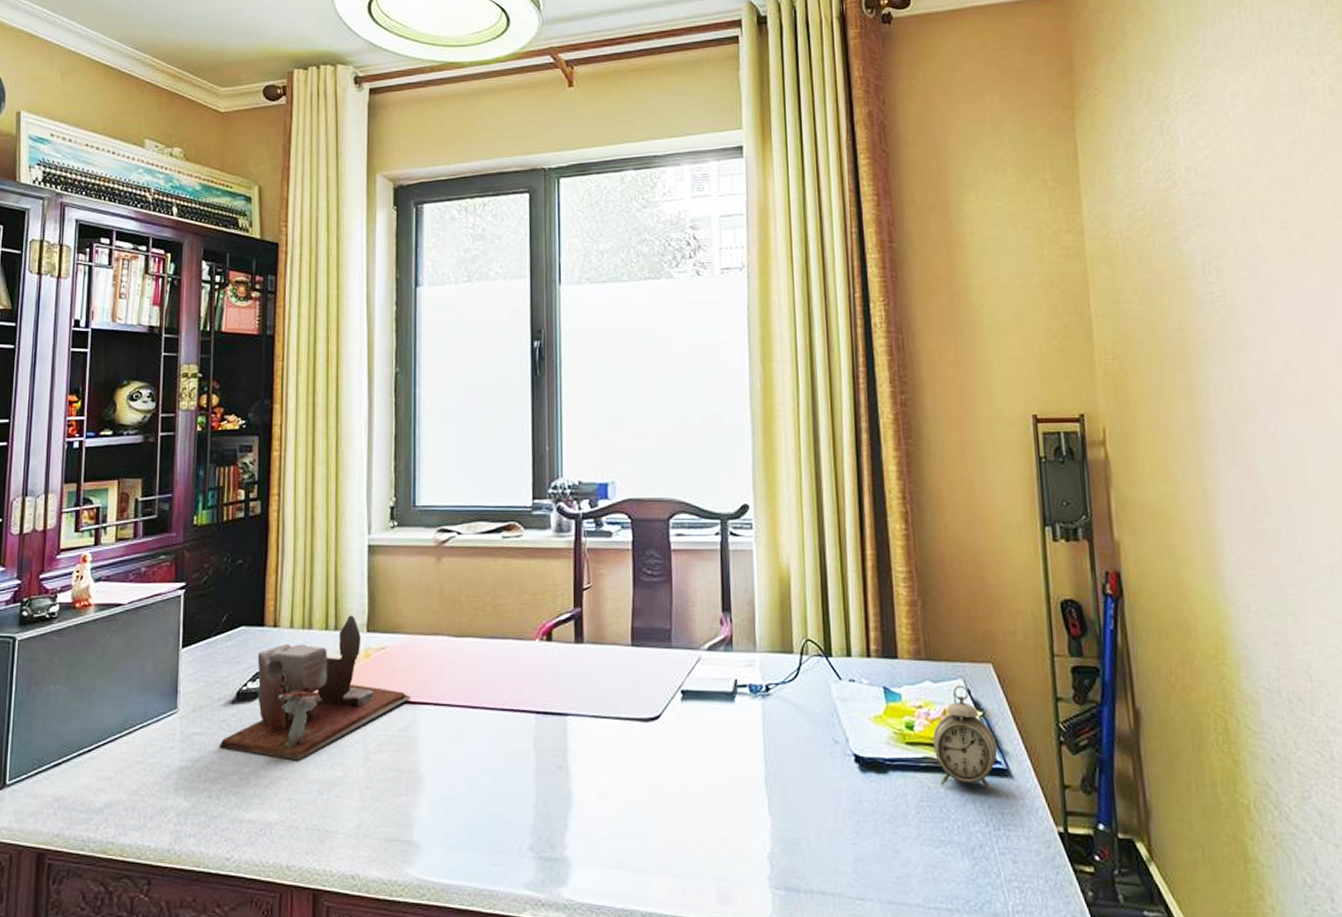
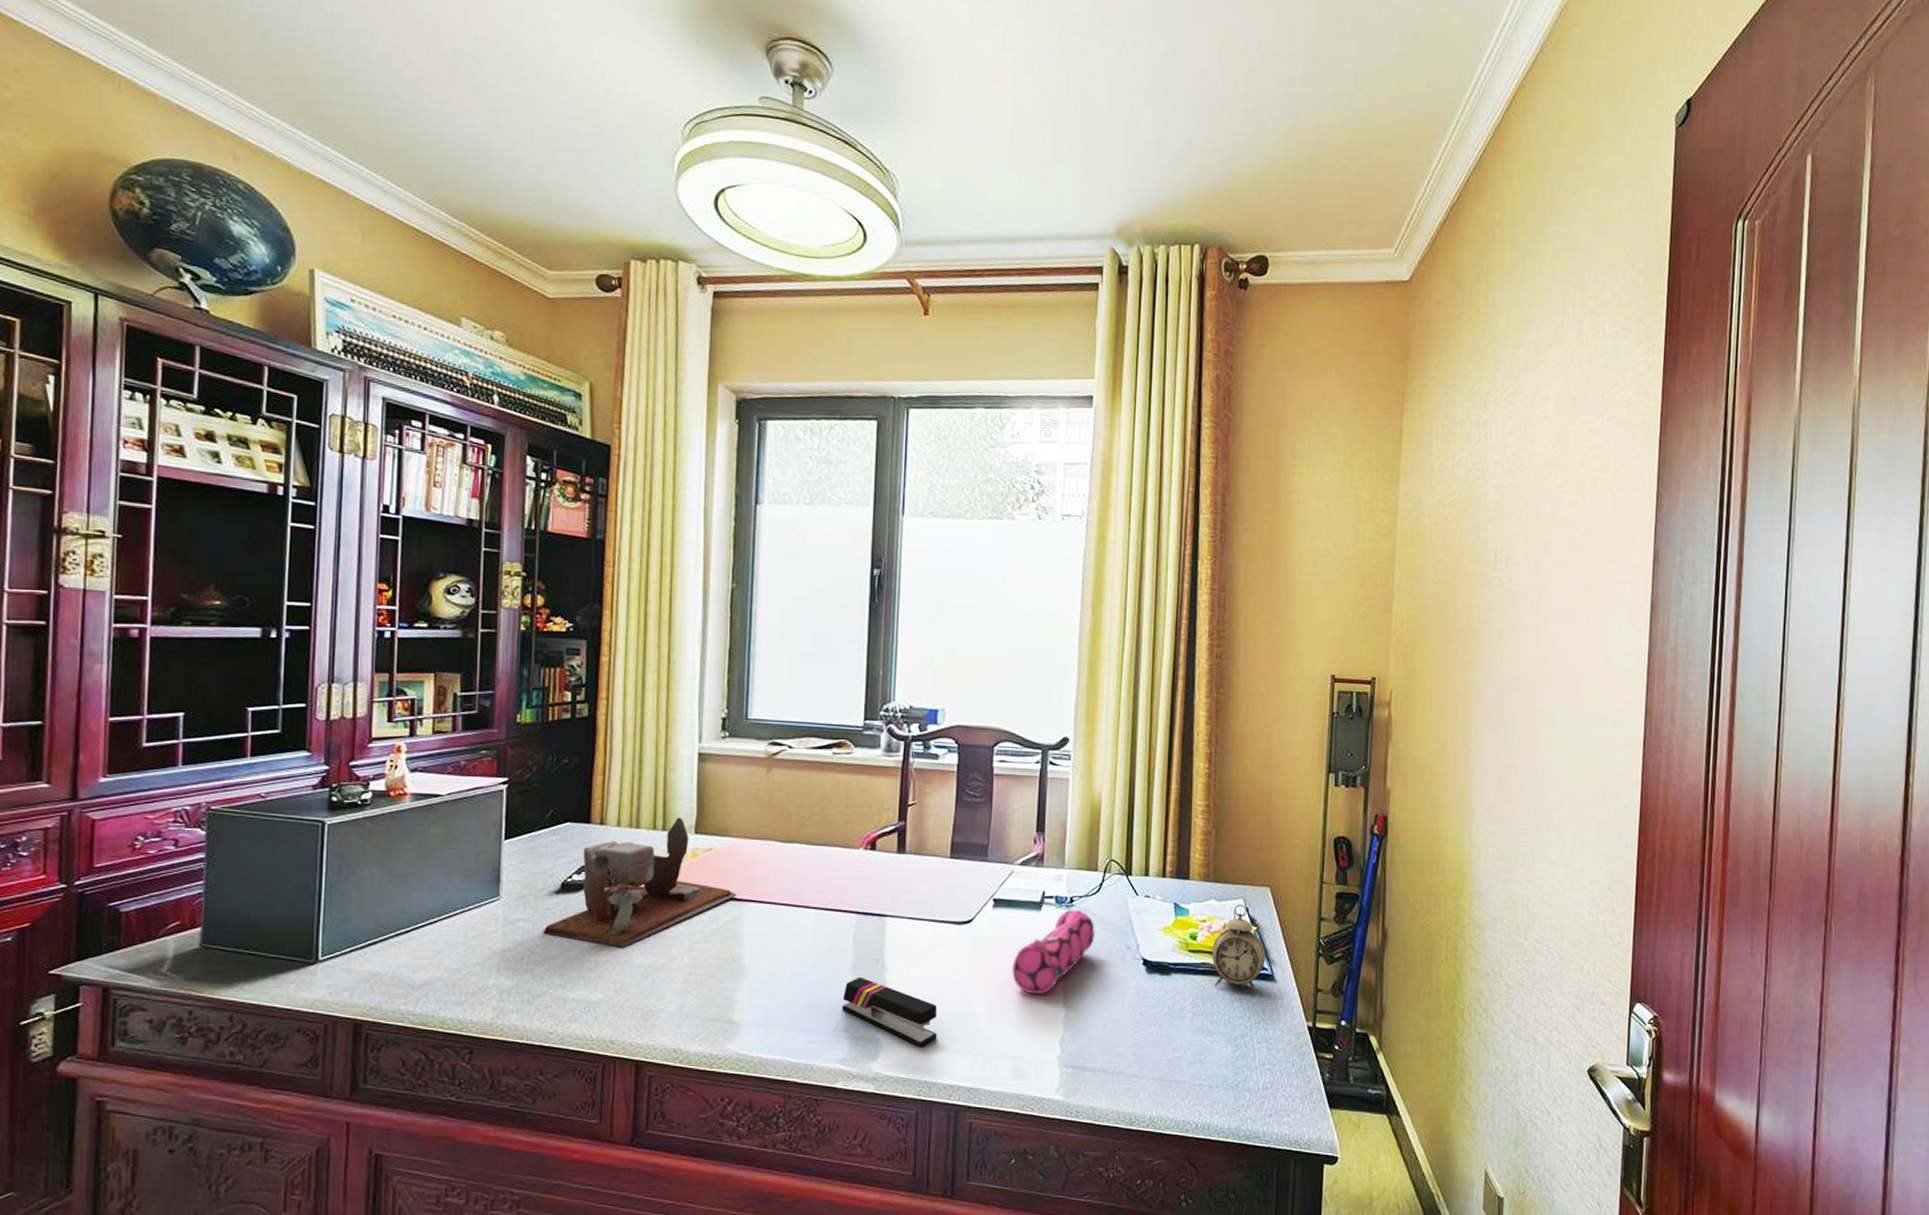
stapler: none [525,785,631,868] -> present [842,976,937,1048]
pencil case: none [707,699,797,802] -> present [1011,909,1095,995]

